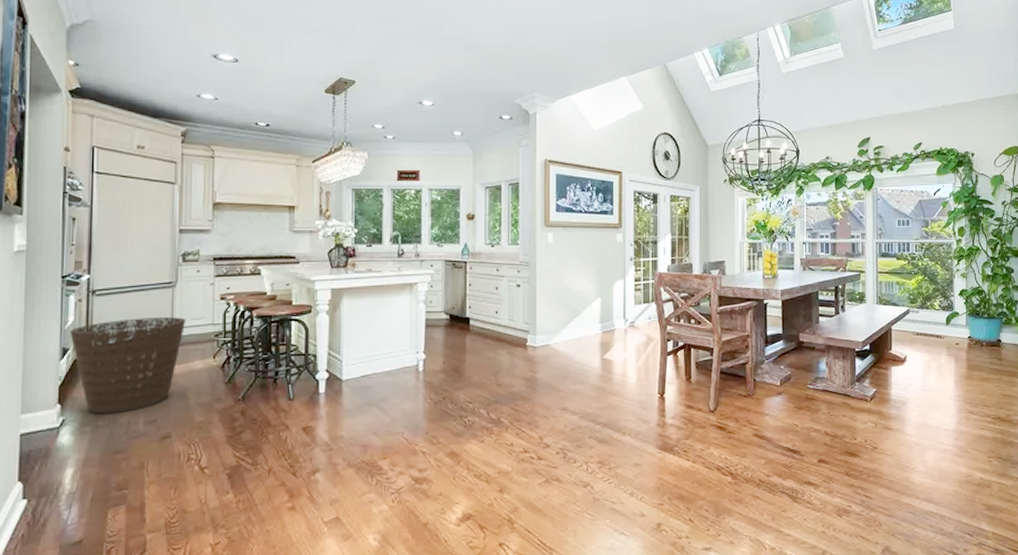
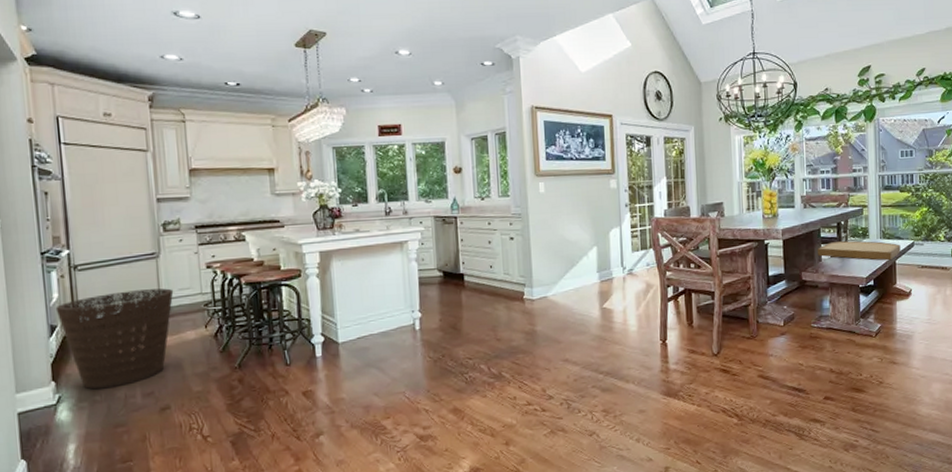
cushion: none [814,305,896,326] -> present [817,240,901,261]

